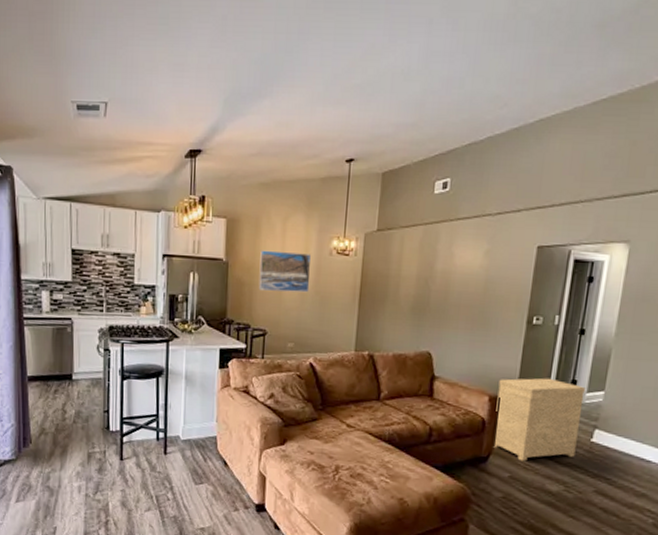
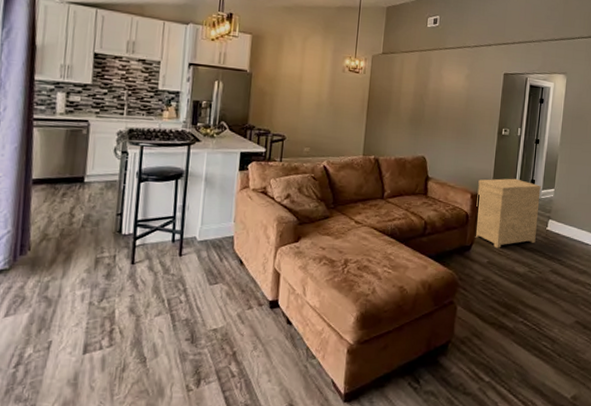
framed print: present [258,250,312,293] -> none [279,64,327,103]

